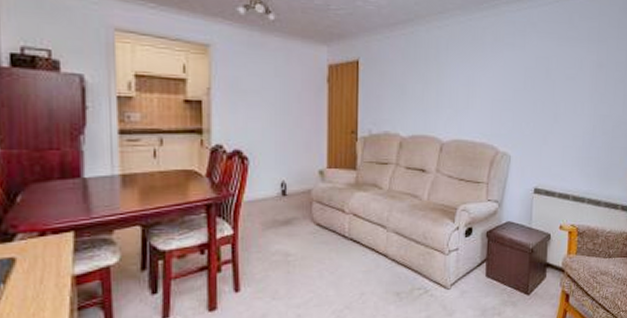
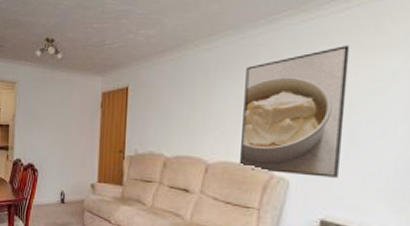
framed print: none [469,35,552,151] -> present [238,45,350,178]

